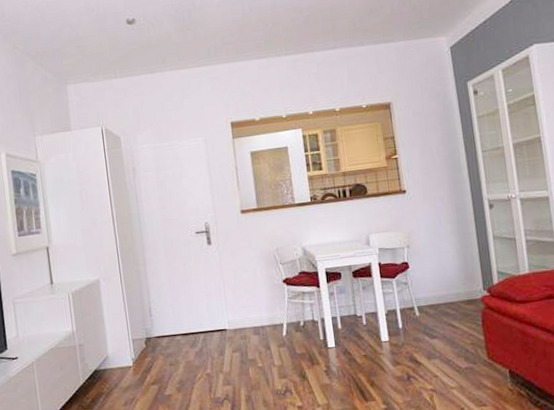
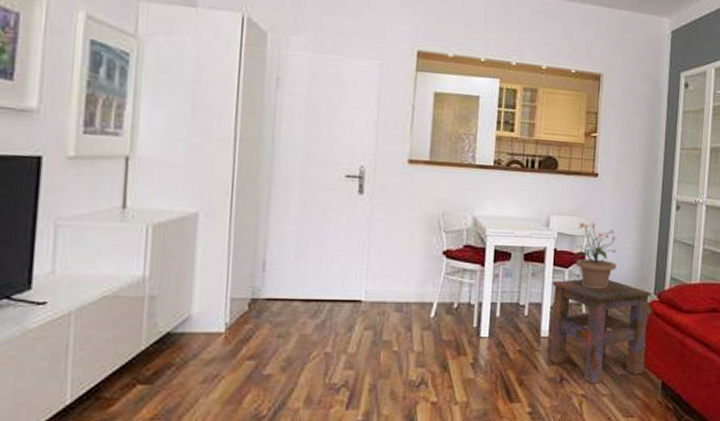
side table: none [382,282,488,380] -> present [549,279,651,385]
potted plant: none [396,234,441,294] -> present [576,222,617,289]

